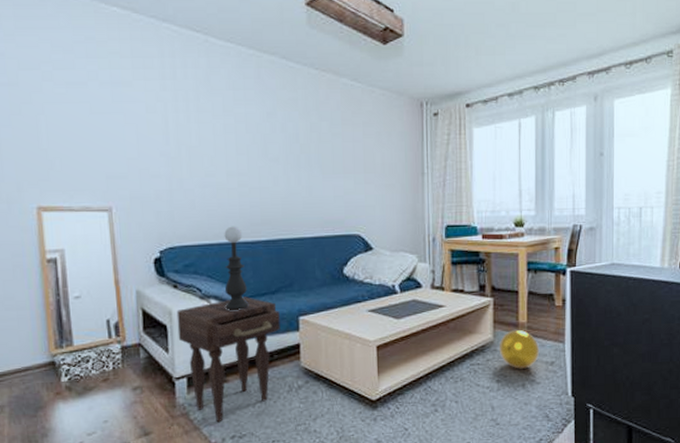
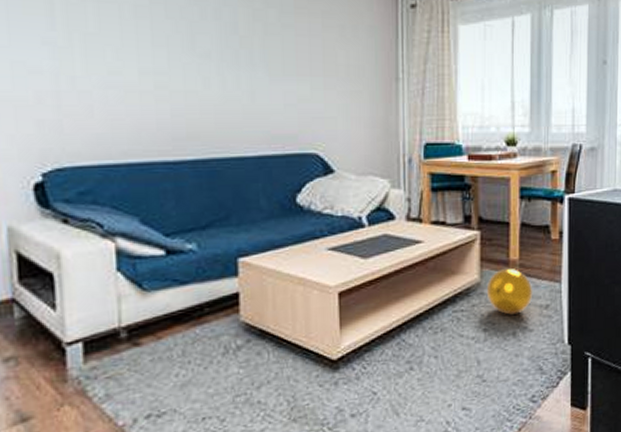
nightstand: present [176,297,280,423] -> none [67,233,213,399]
table lamp: present [224,226,249,310] -> none [135,141,170,252]

